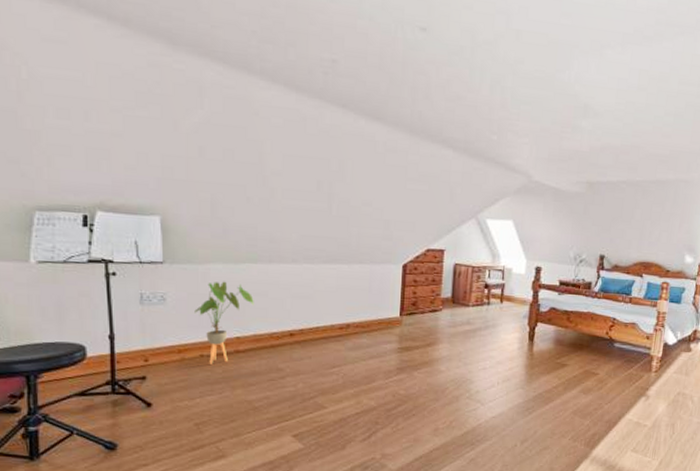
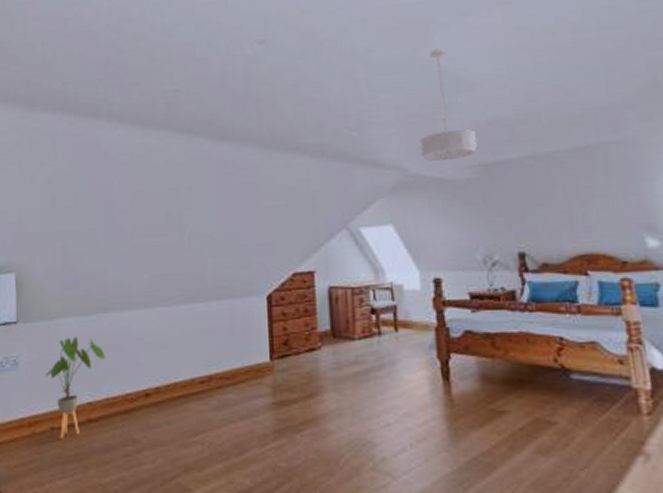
ceiling light fixture: none [545,73,590,174] -> present [419,48,478,161]

